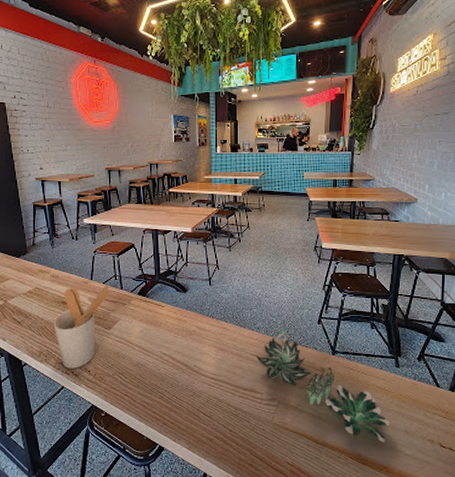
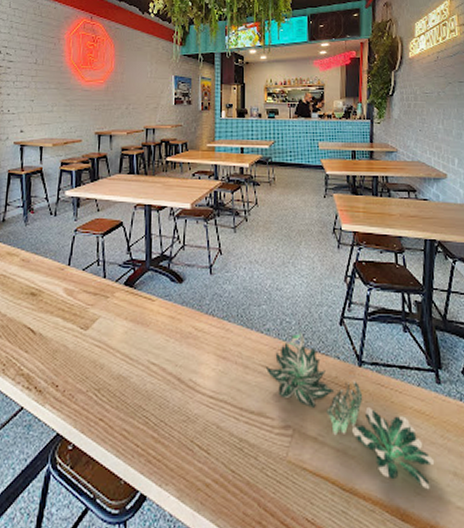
utensil holder: present [53,285,109,368] -> none [17,272,90,382]

